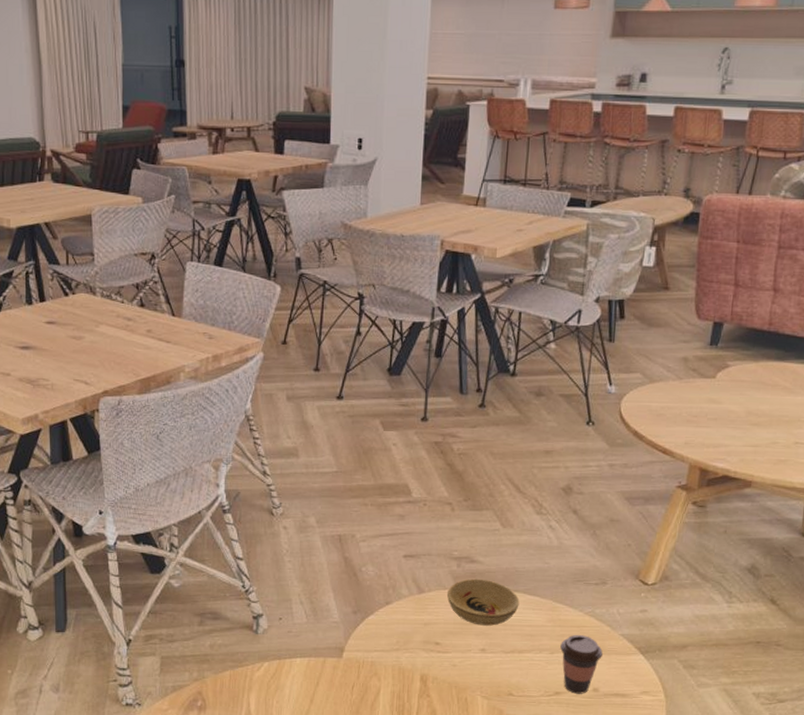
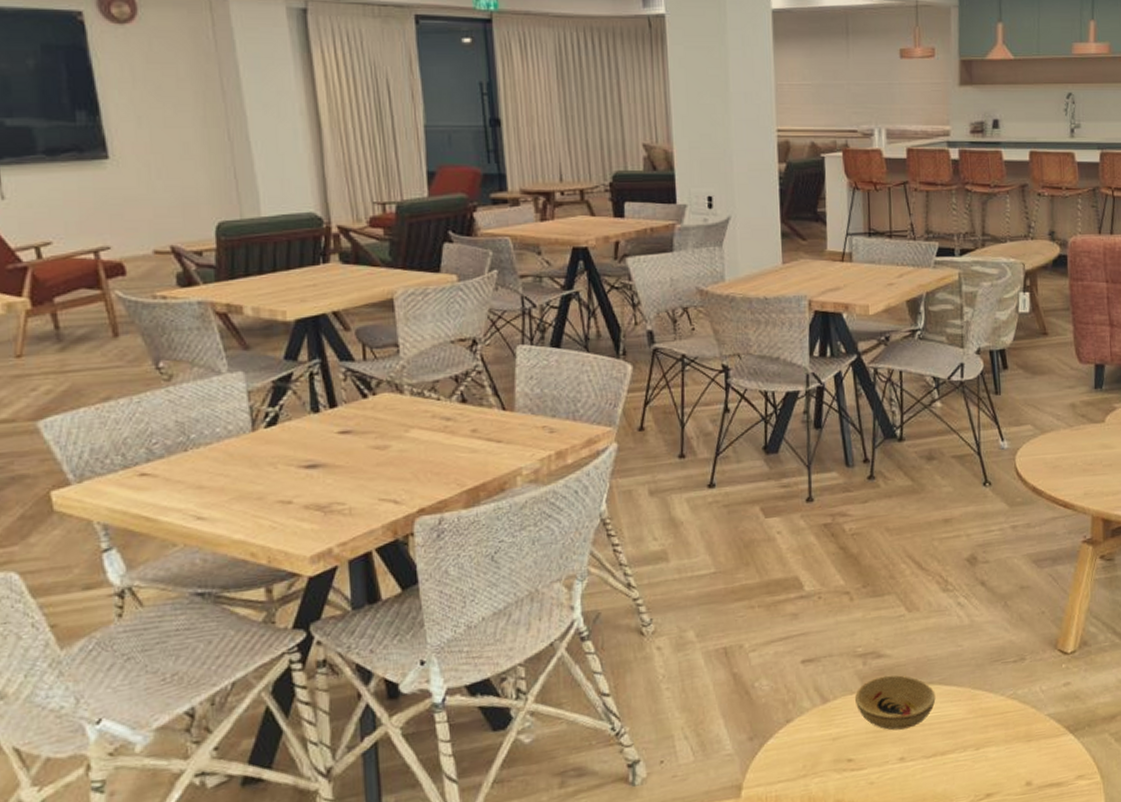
coffee cup: present [560,634,603,694] -> none [985,722,1031,793]

